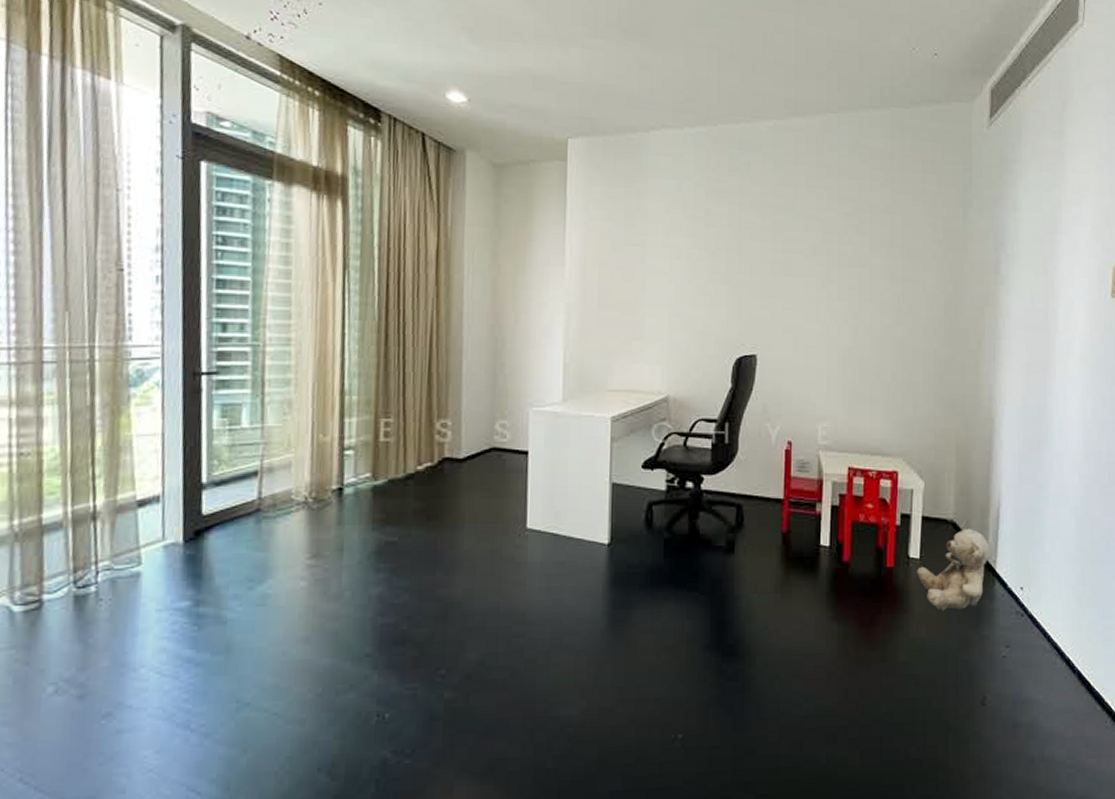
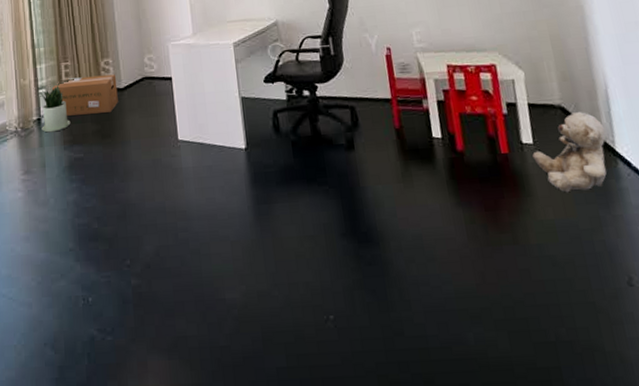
planter: none [343,447,385,507] -> present [40,85,71,133]
box: none [362,439,455,489] -> present [51,74,118,117]

